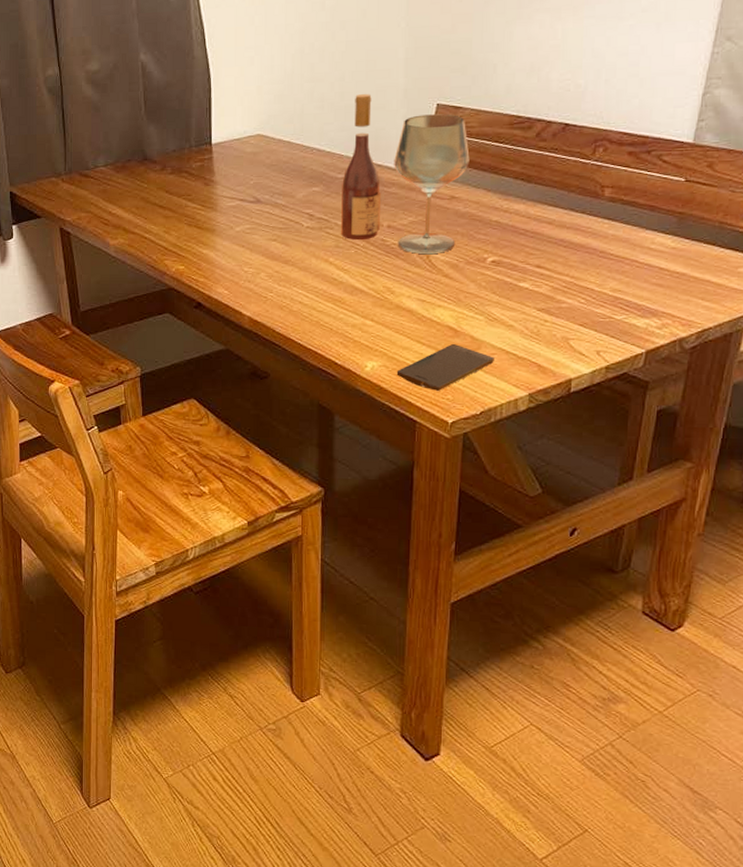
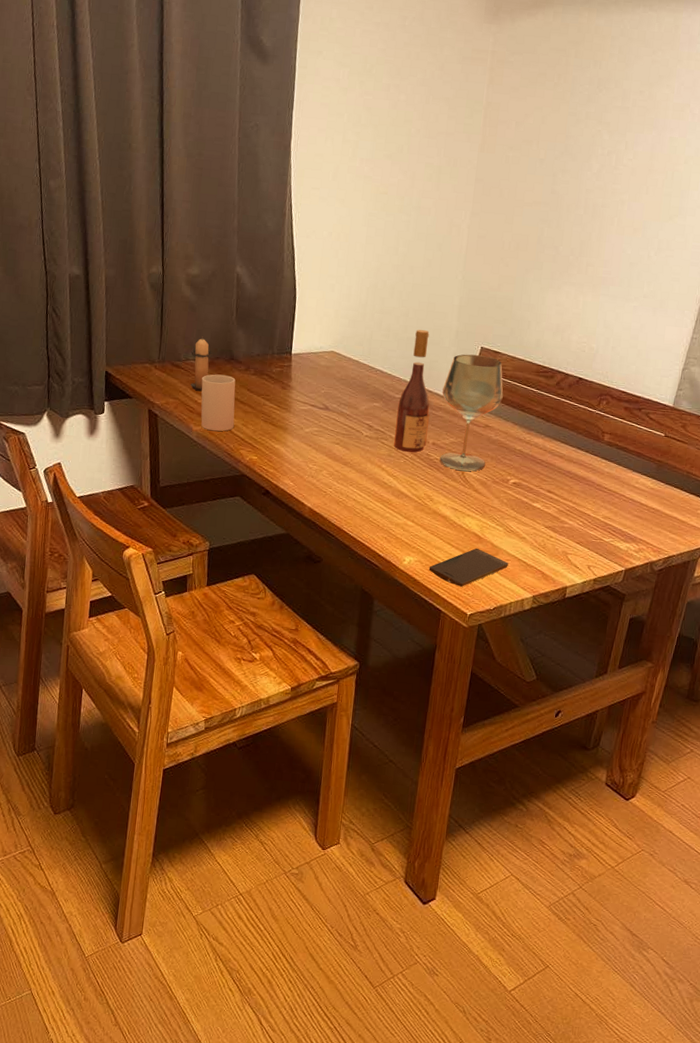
candle: none [99,138,124,200] -> present [191,336,213,391]
cup: none [114,178,155,243] -> present [201,374,236,432]

